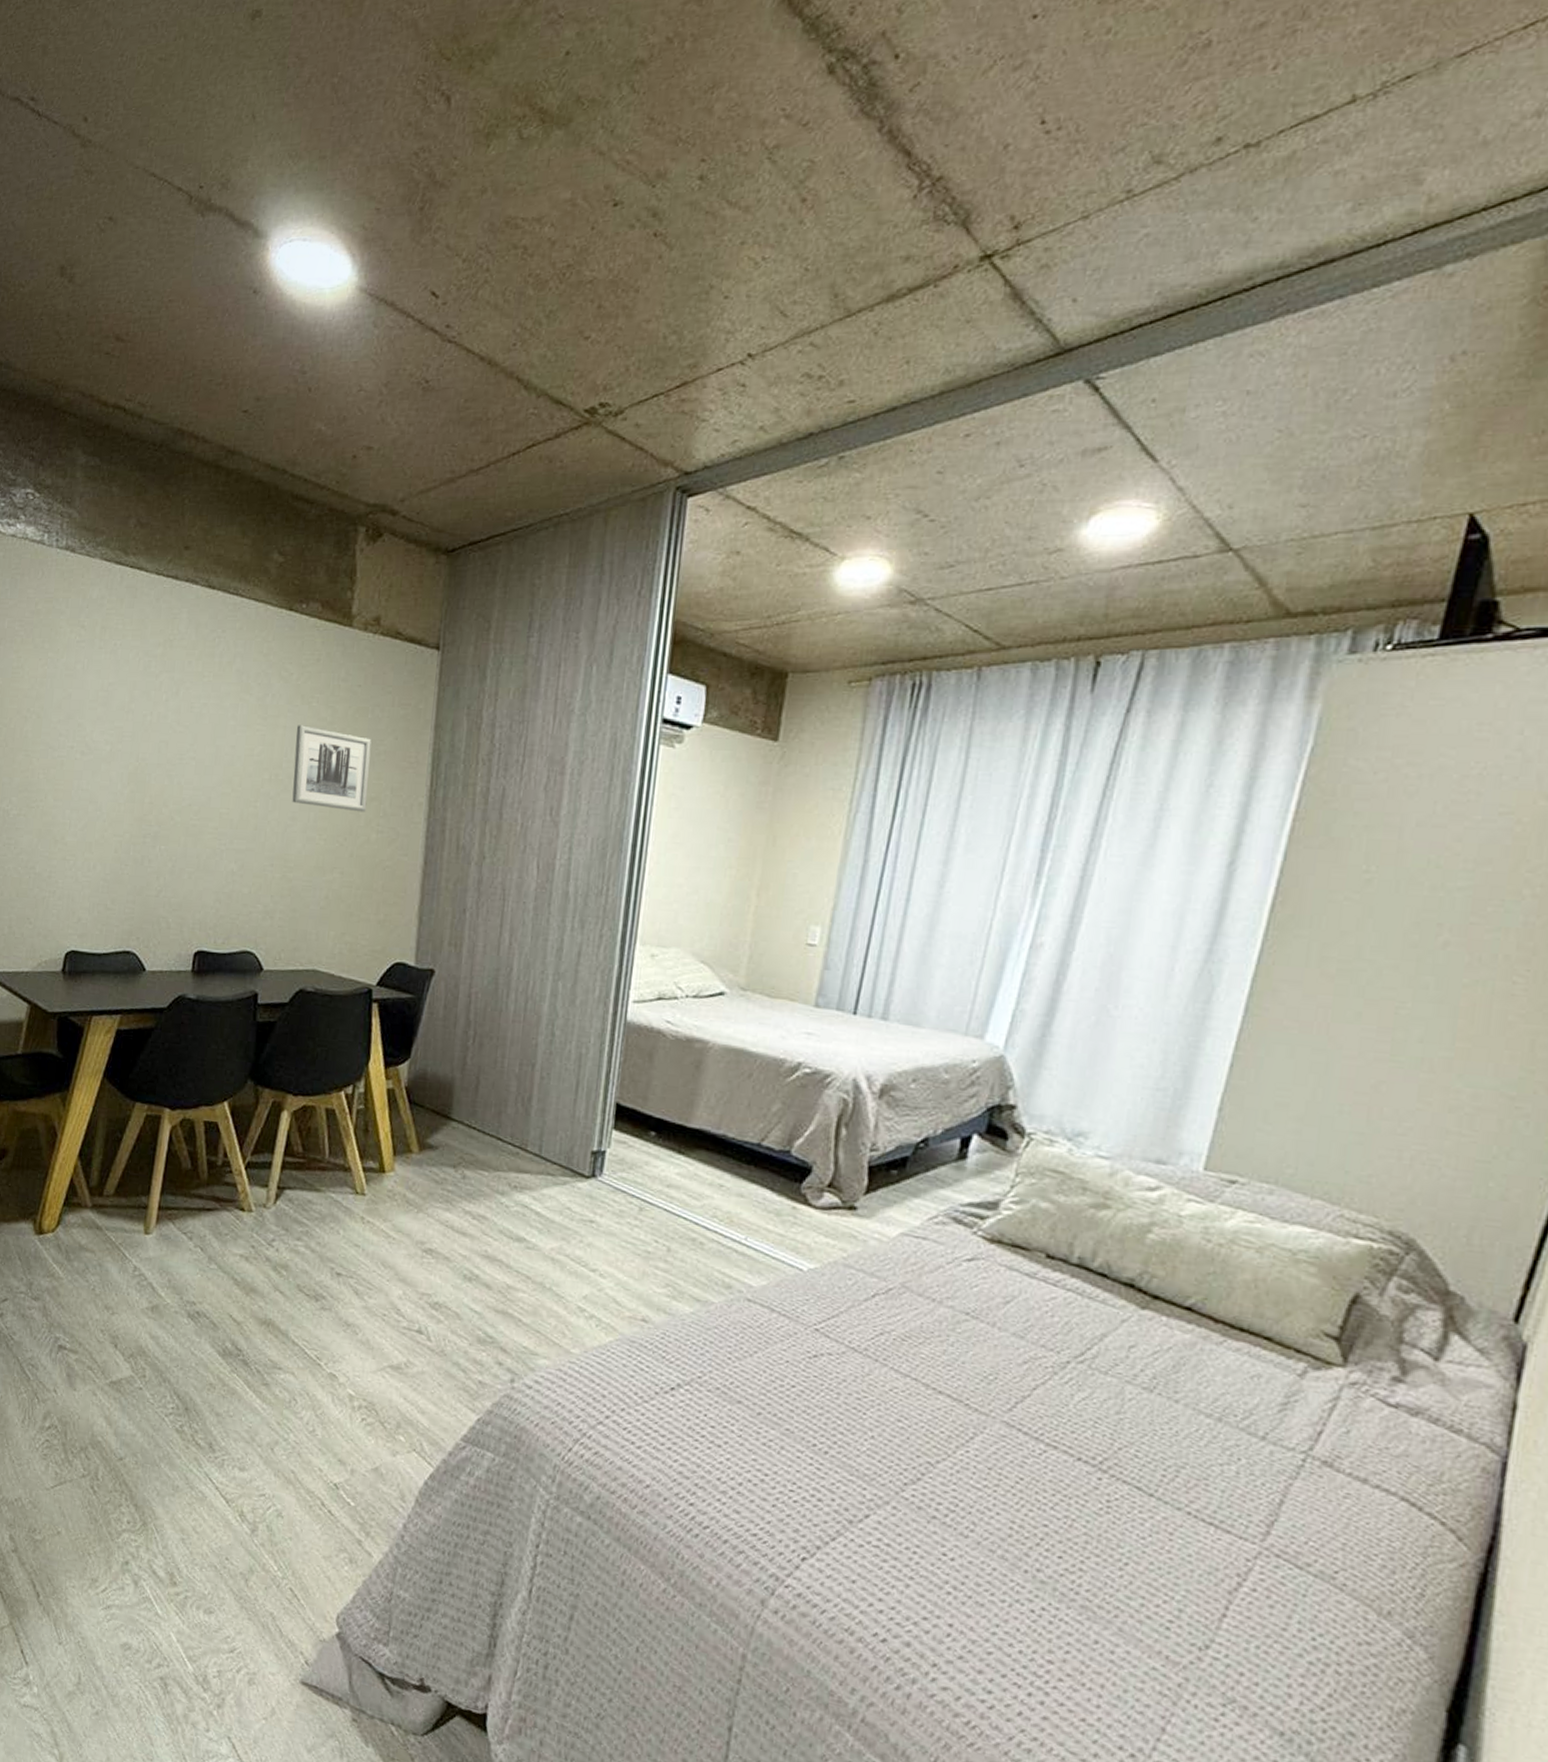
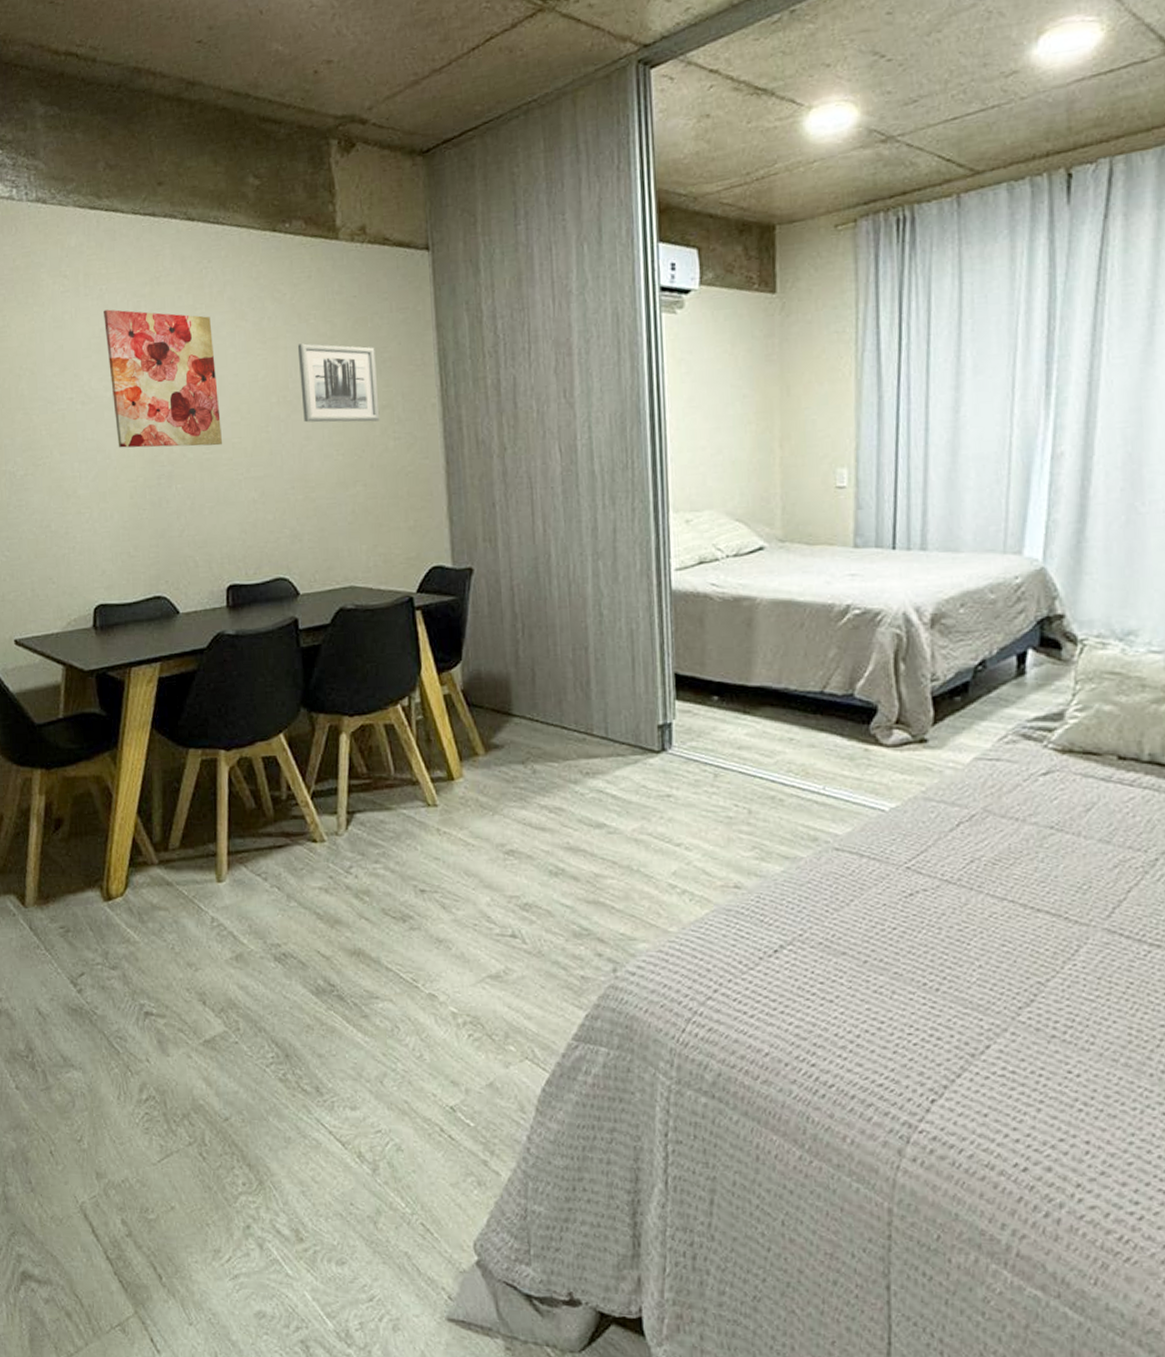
wall art: none [110,665,217,814] -> present [104,309,222,448]

